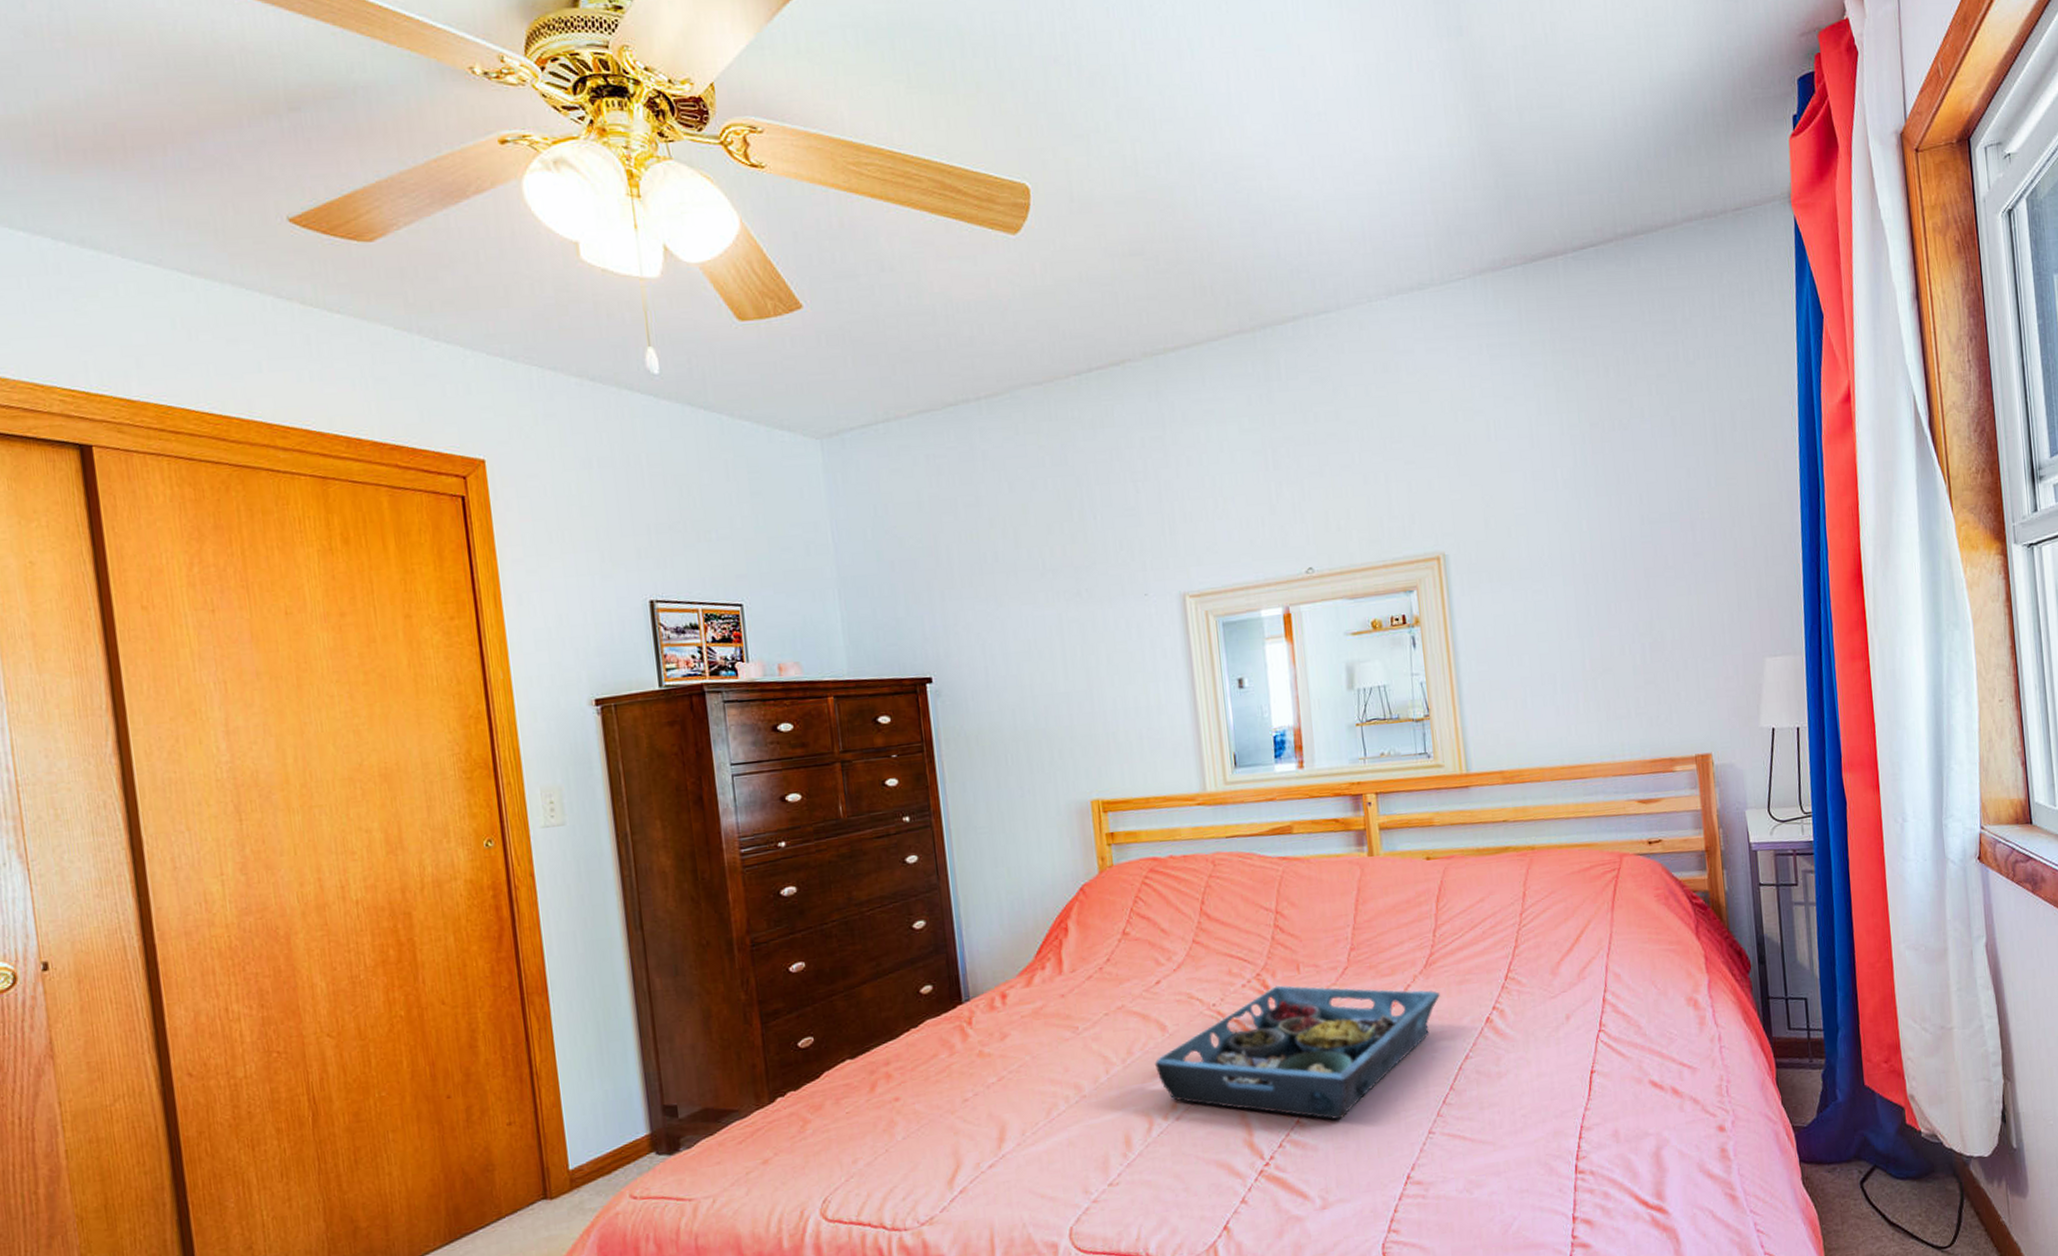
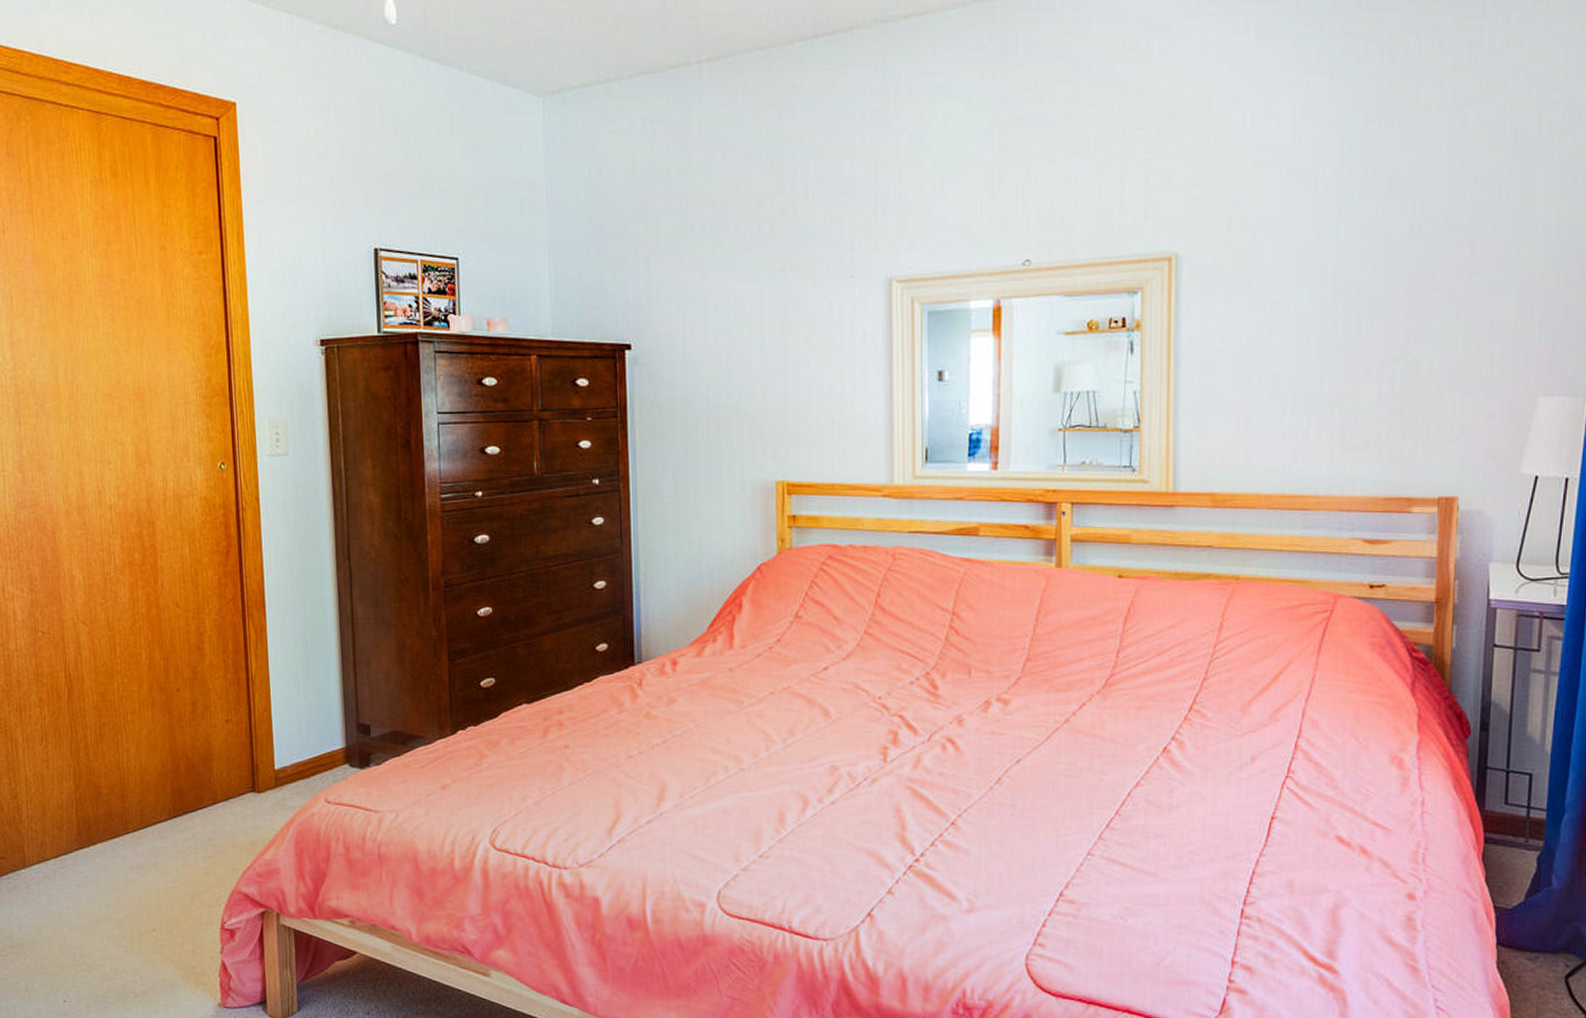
serving tray: present [1154,985,1440,1120] -> none [814,687,1116,828]

